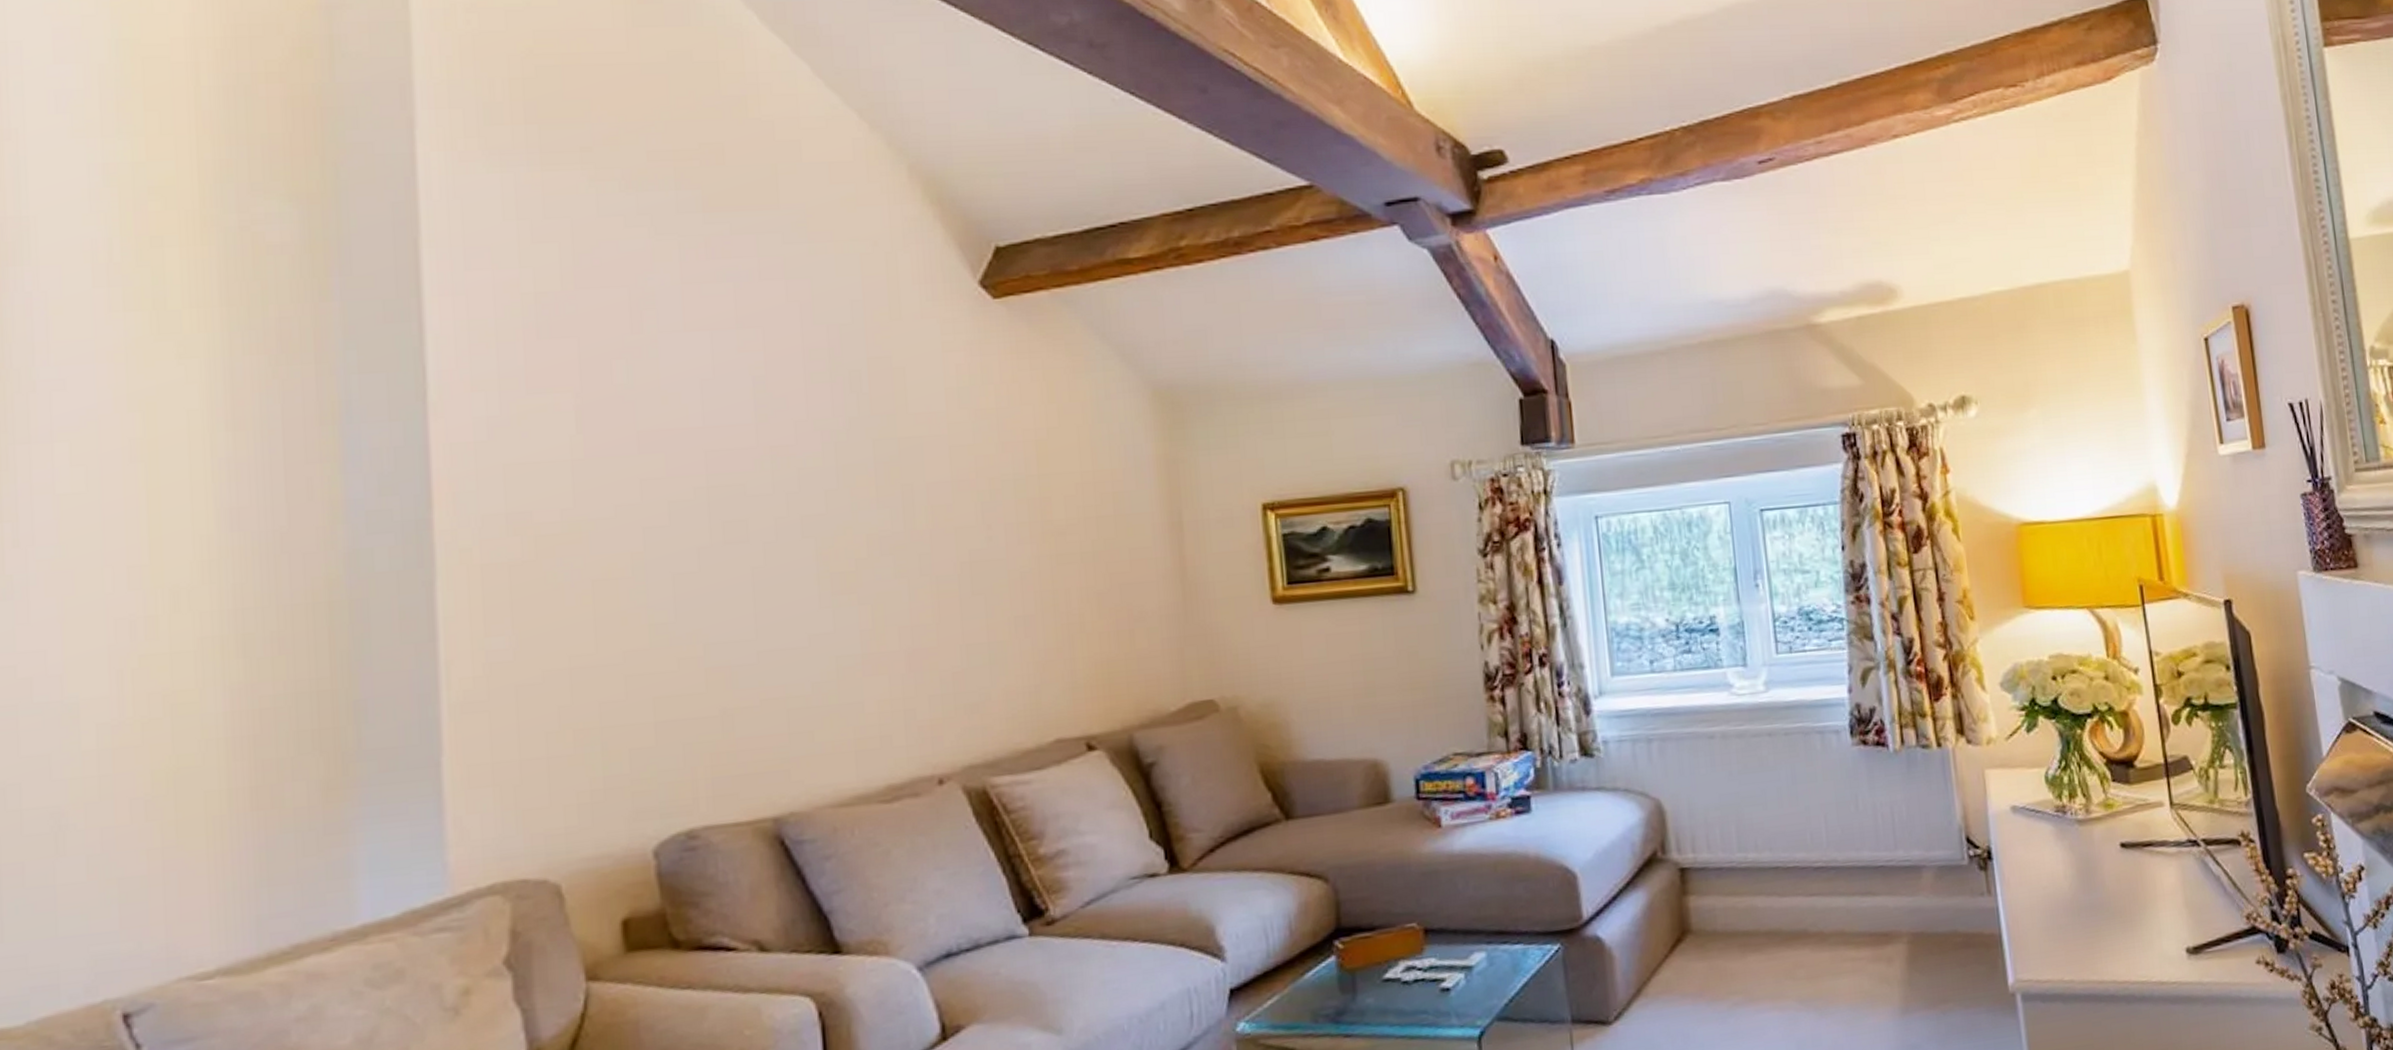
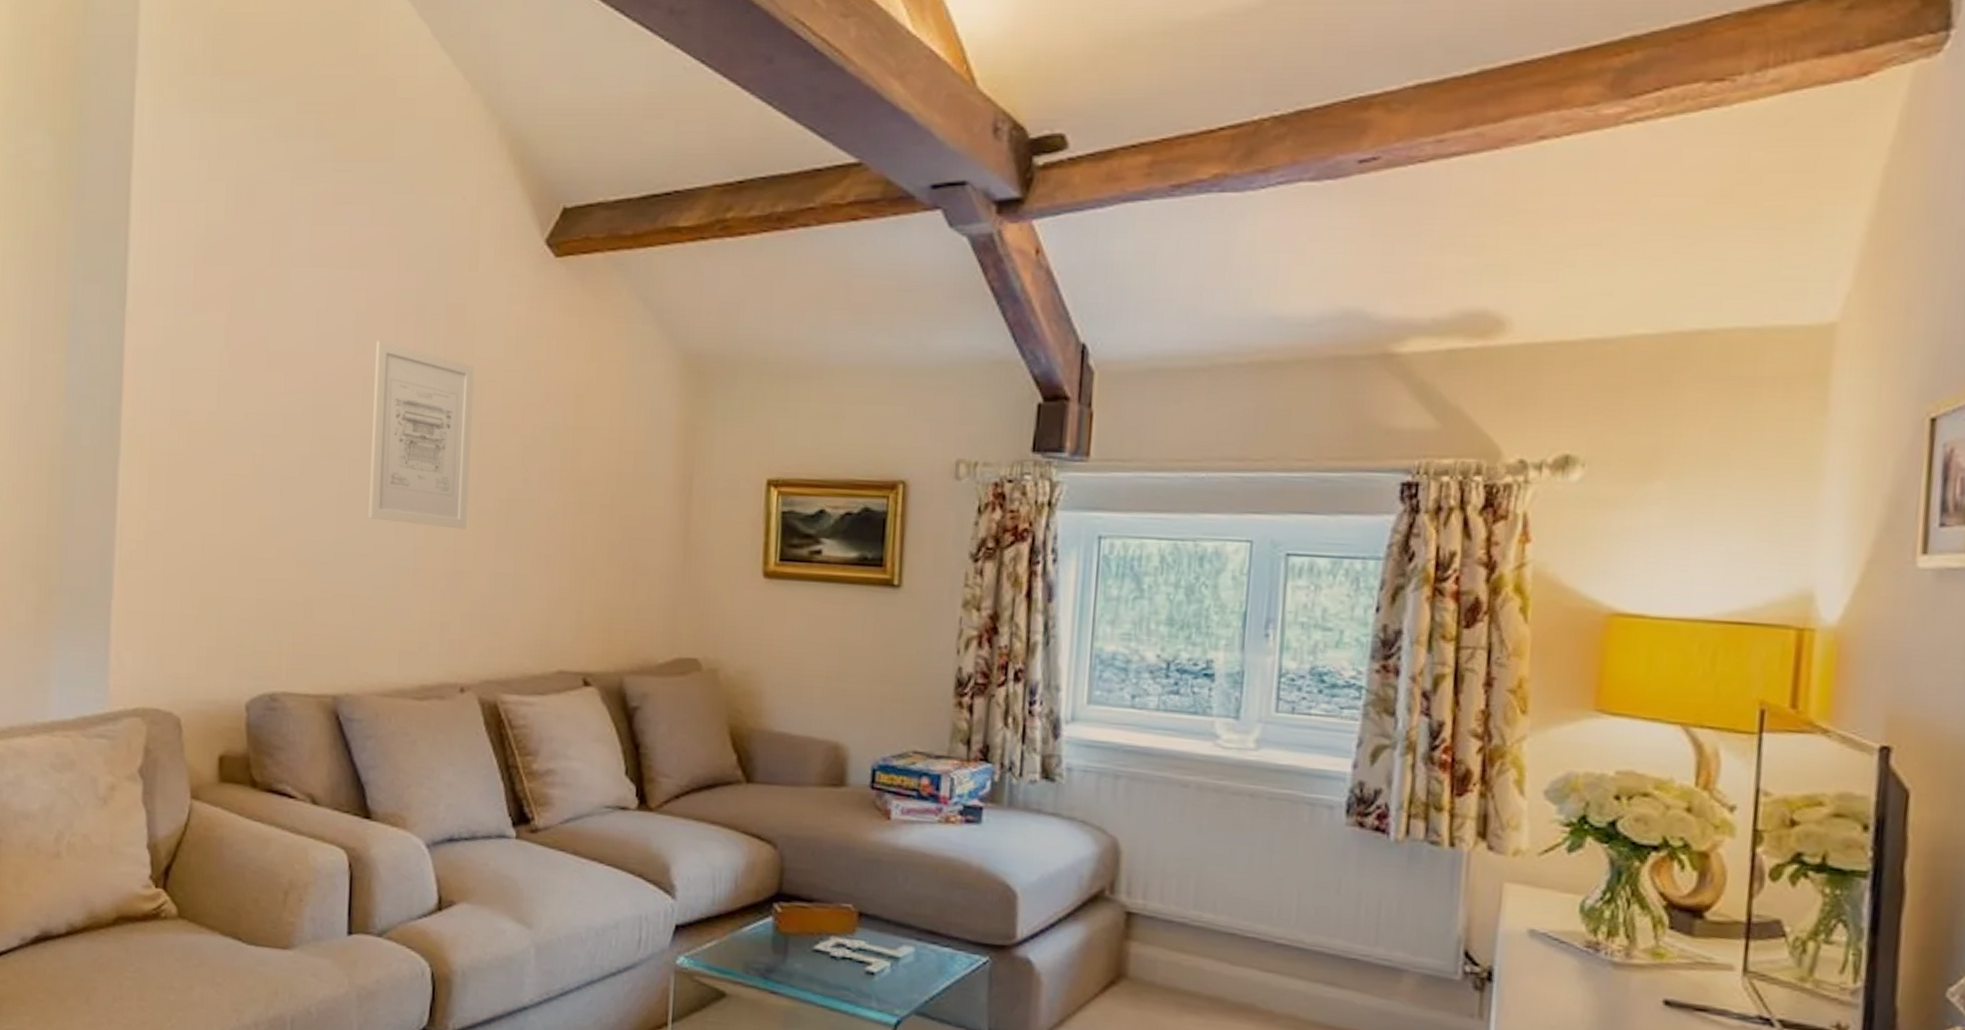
wall art: none [782,406,923,607] -> present [368,341,474,529]

